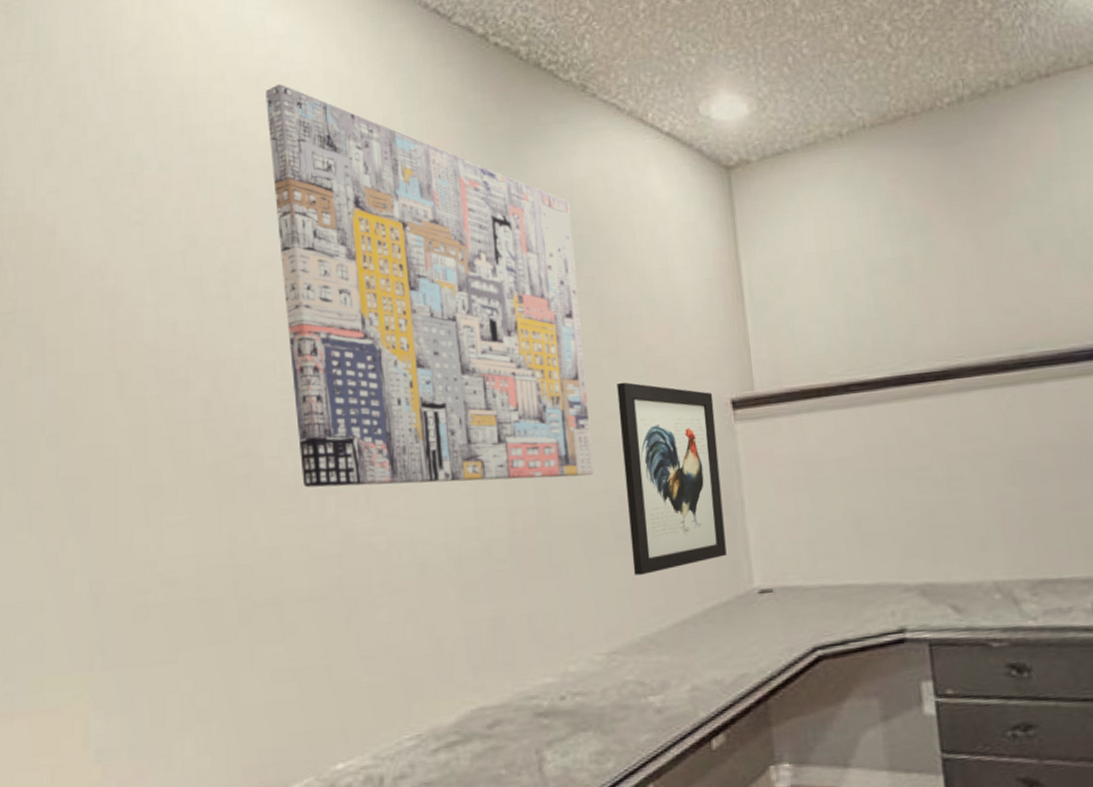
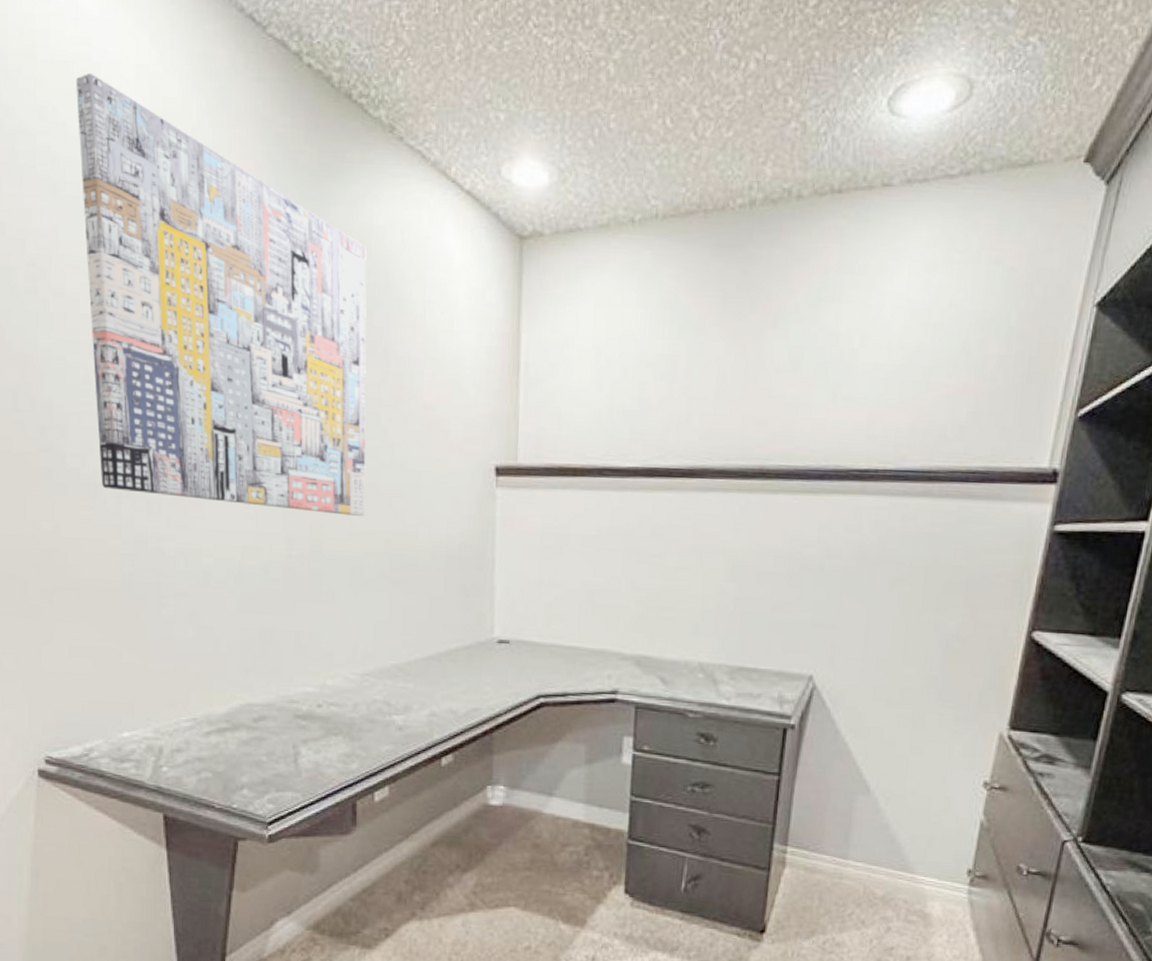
wall art: present [617,382,727,575] -> none [391,434,480,612]

